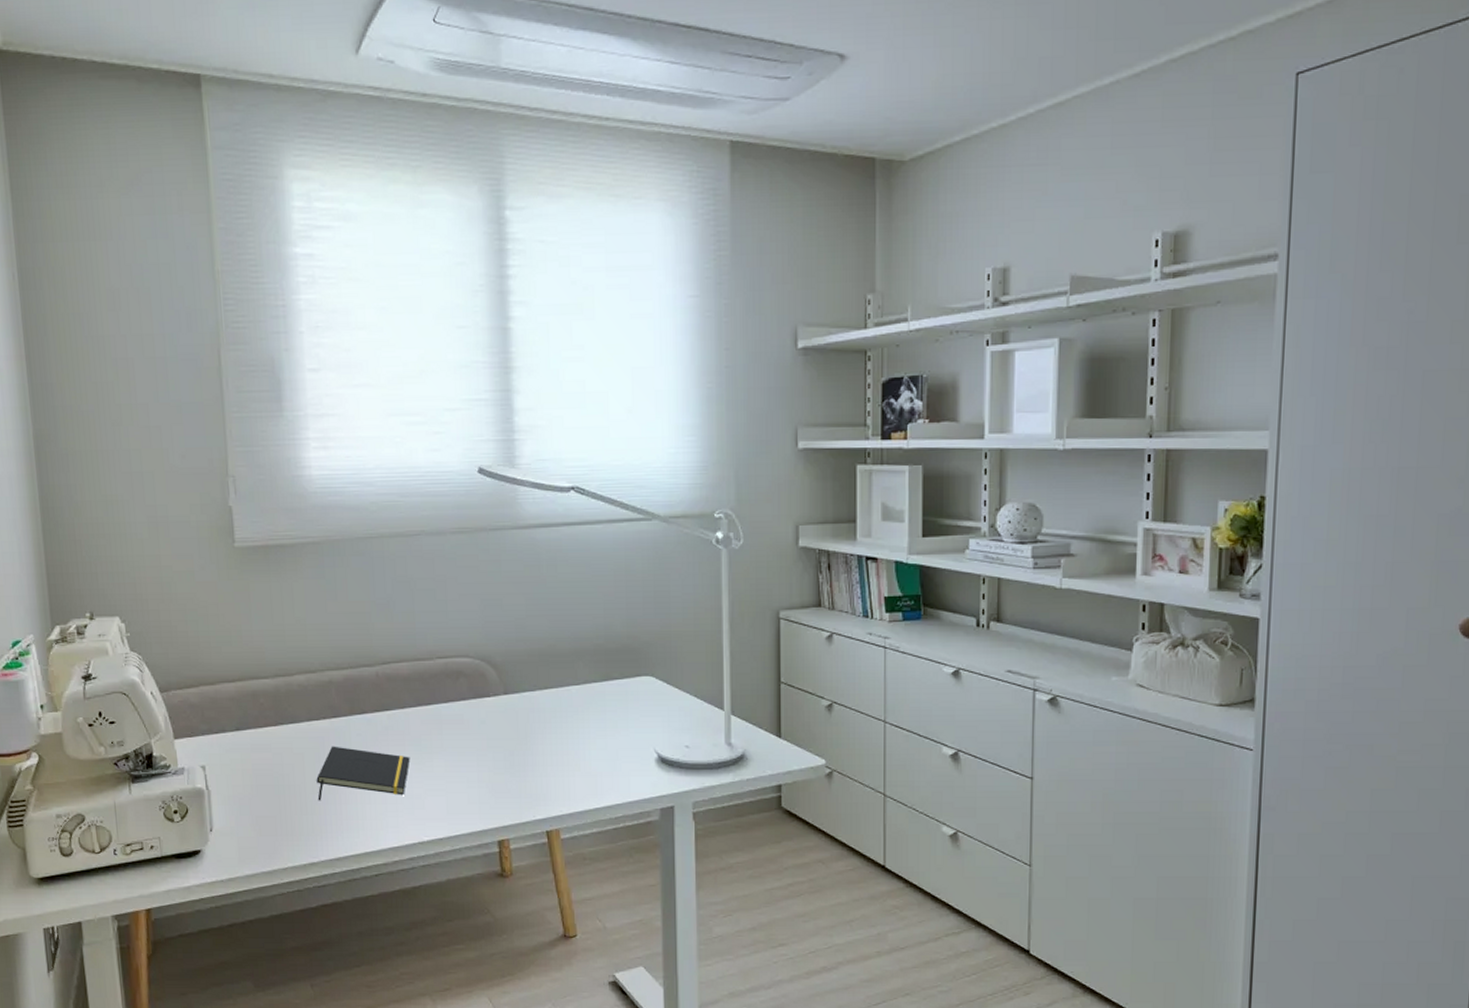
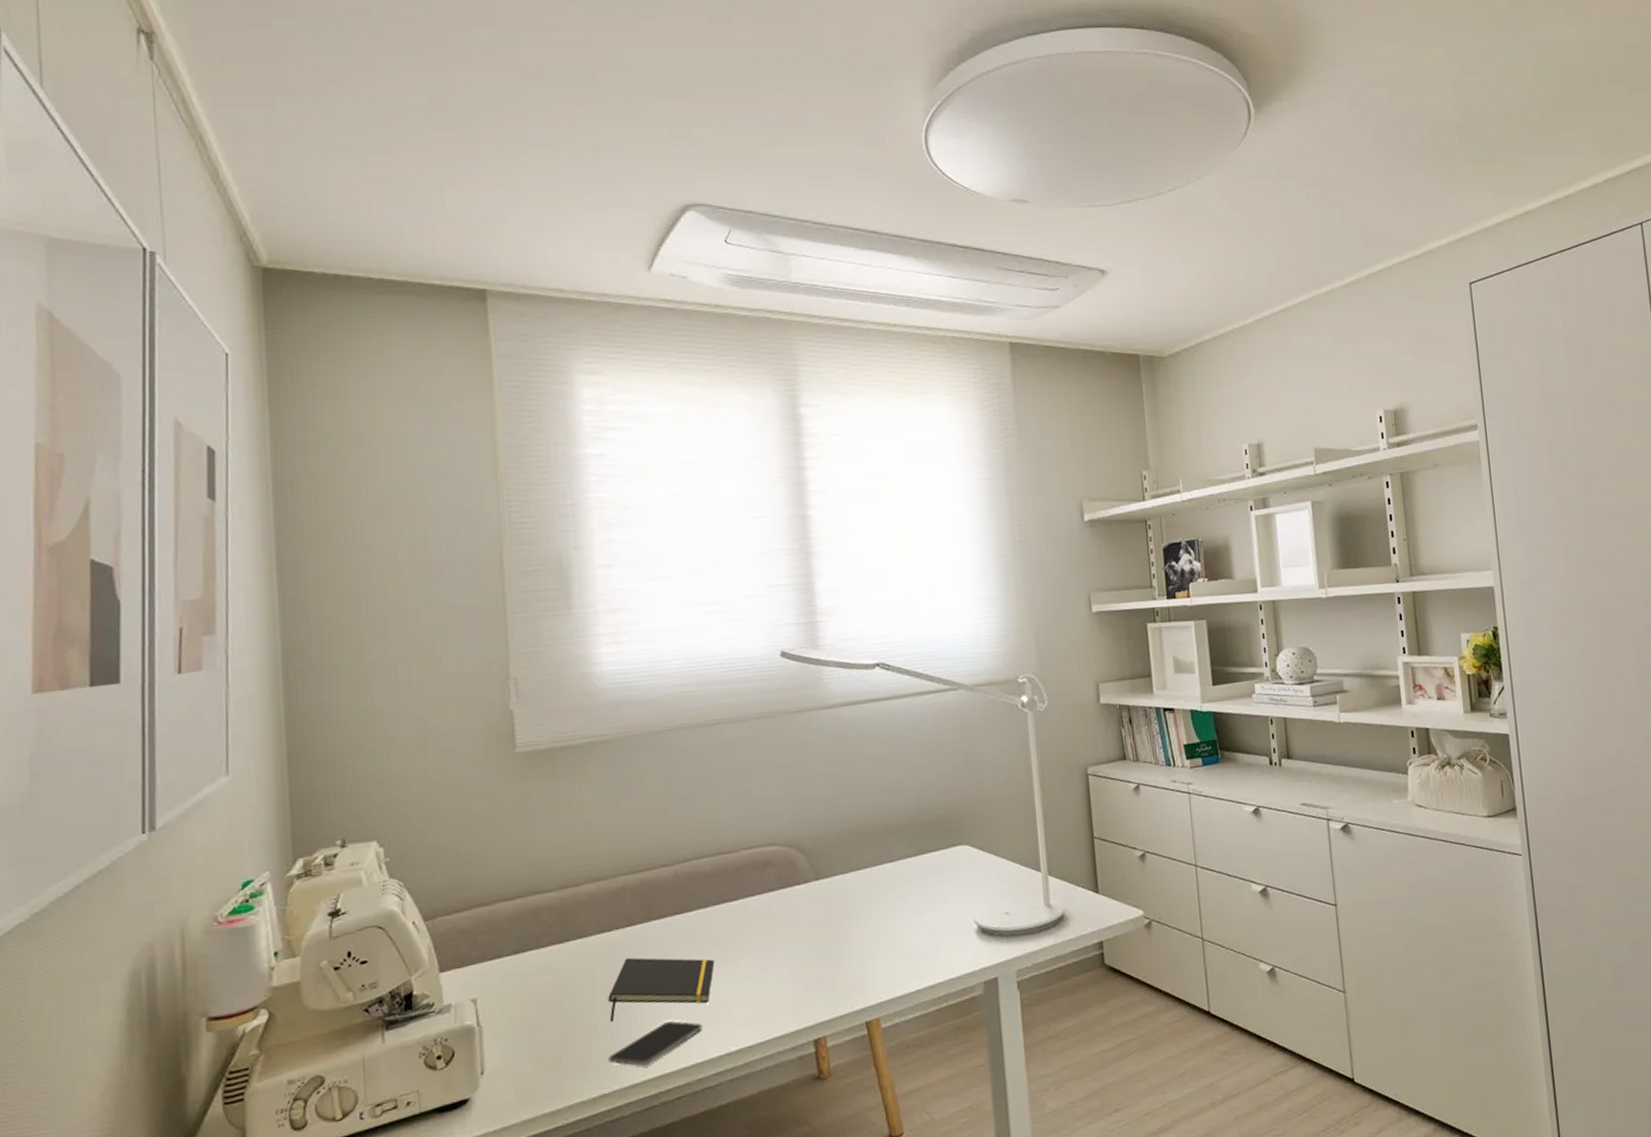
smartphone: none [316,807,399,843] -> present [607,1021,703,1066]

